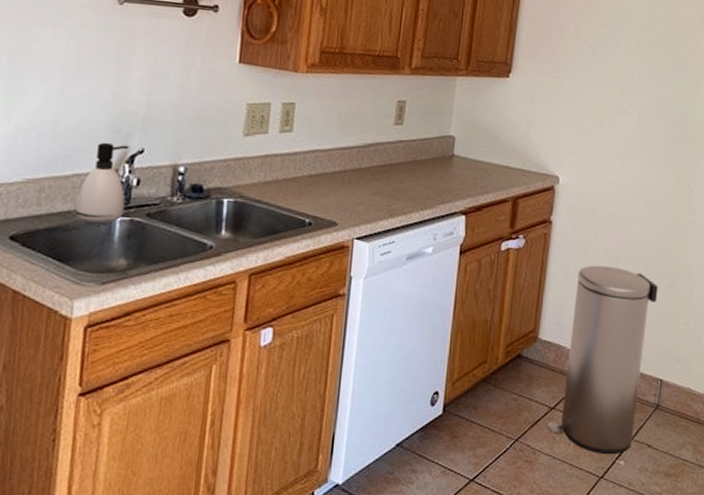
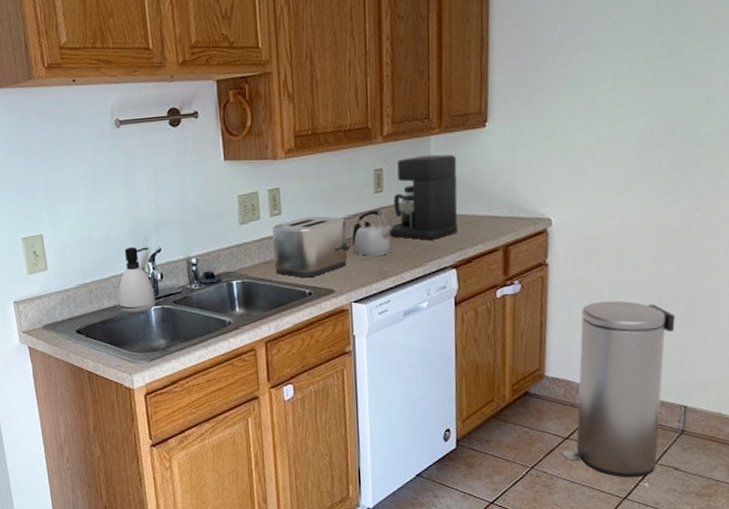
toaster: none [275,138,361,206] -> present [272,216,350,278]
kettle: none [363,142,409,192] -> present [352,210,394,257]
coffee maker: none [403,94,479,182] -> present [388,154,459,240]

